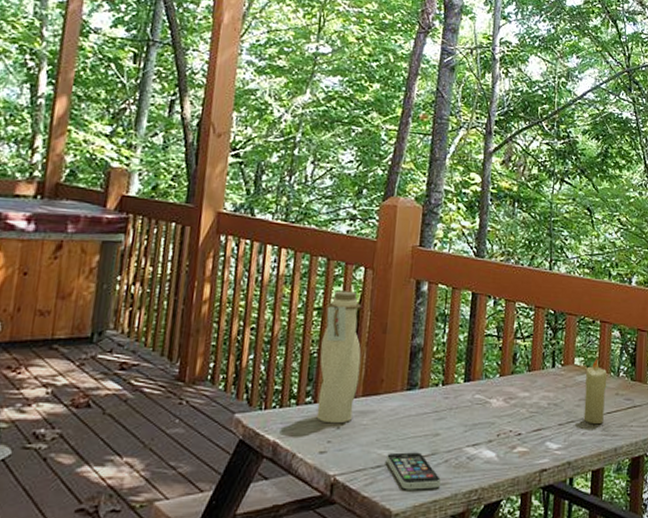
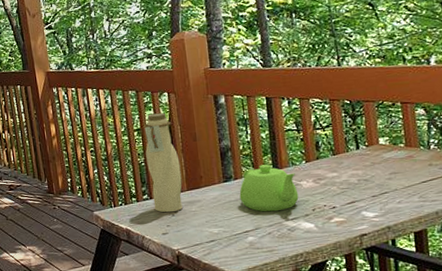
smartphone: present [386,452,441,490] -> none [217,228,268,257]
teapot: none [421,373,487,434] -> present [239,164,299,212]
candle: present [583,358,607,425] -> none [393,136,419,193]

